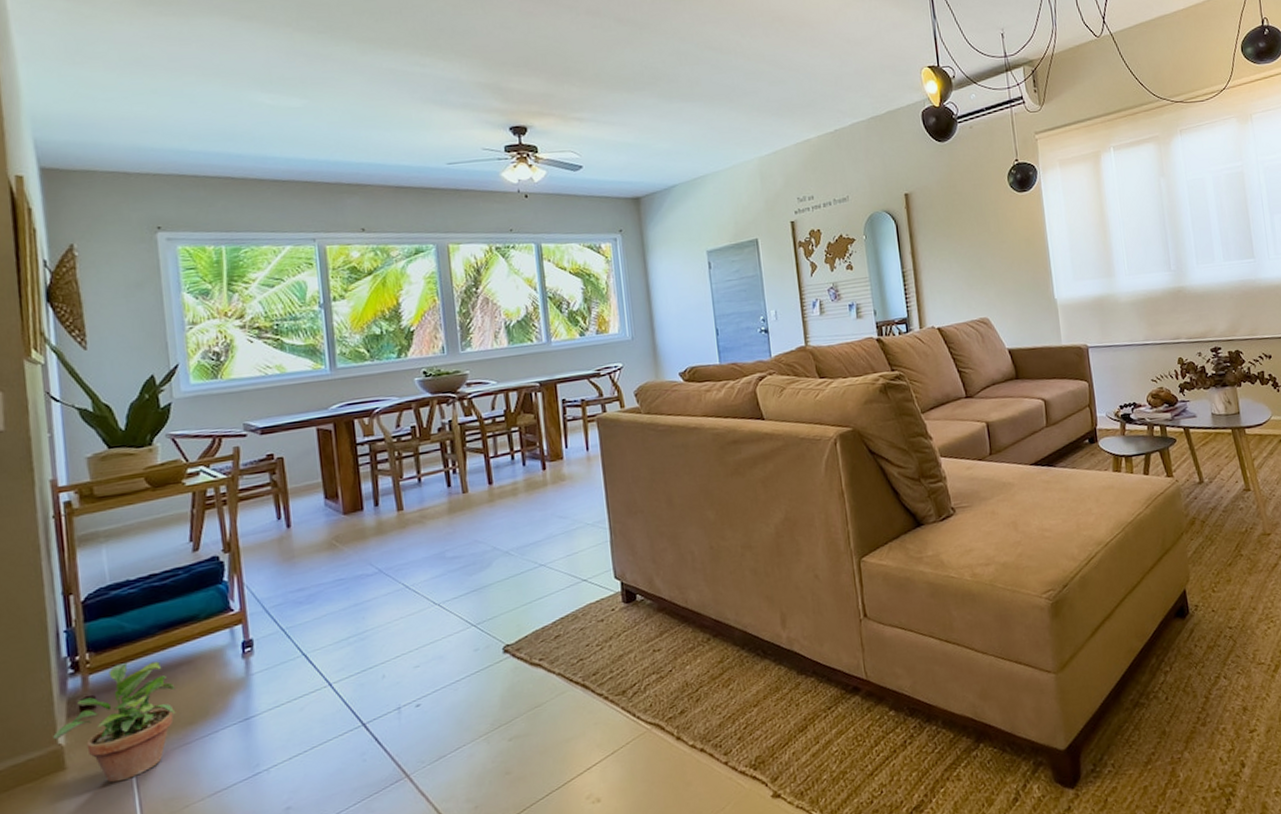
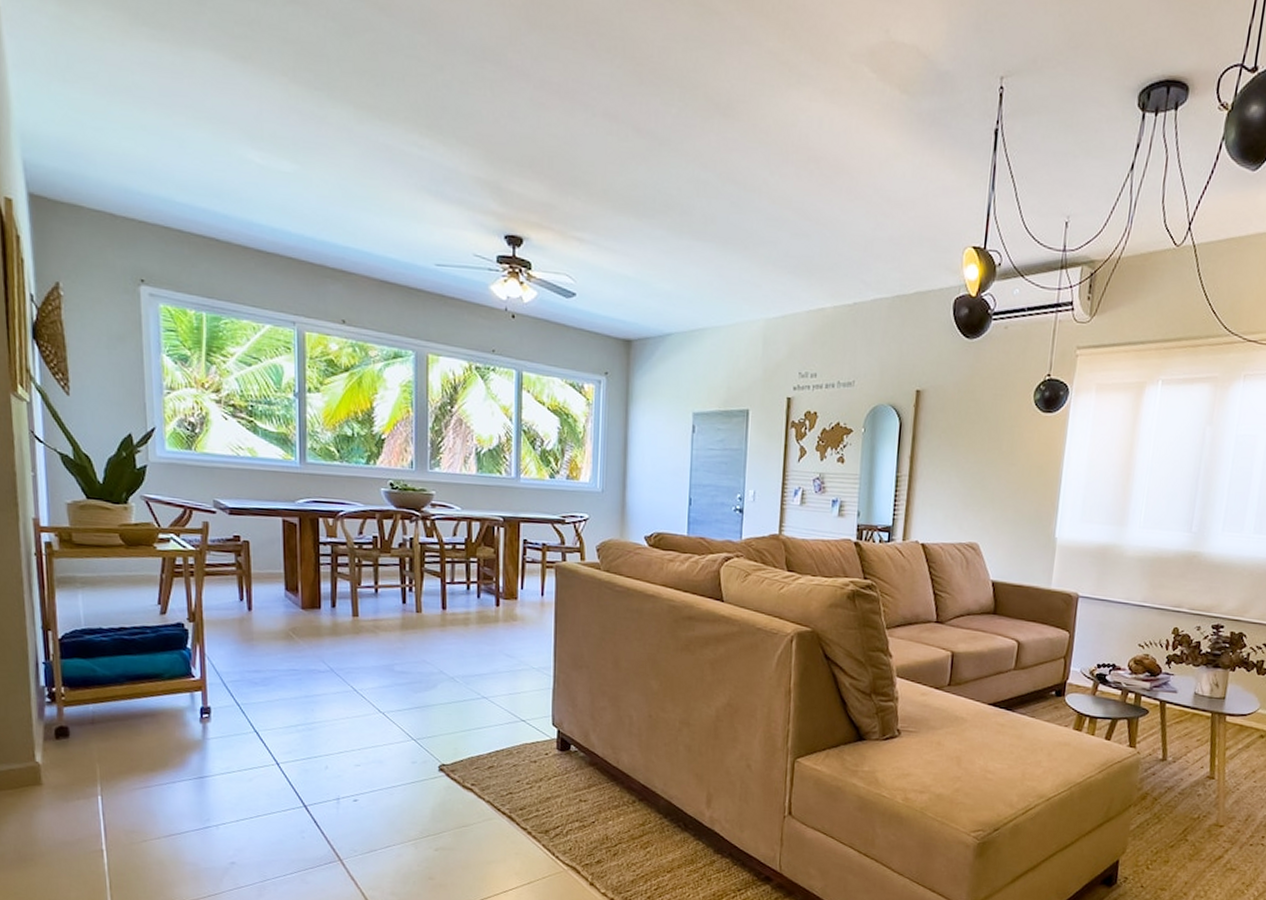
potted plant: present [53,661,176,783] -> none [31,703,139,807]

